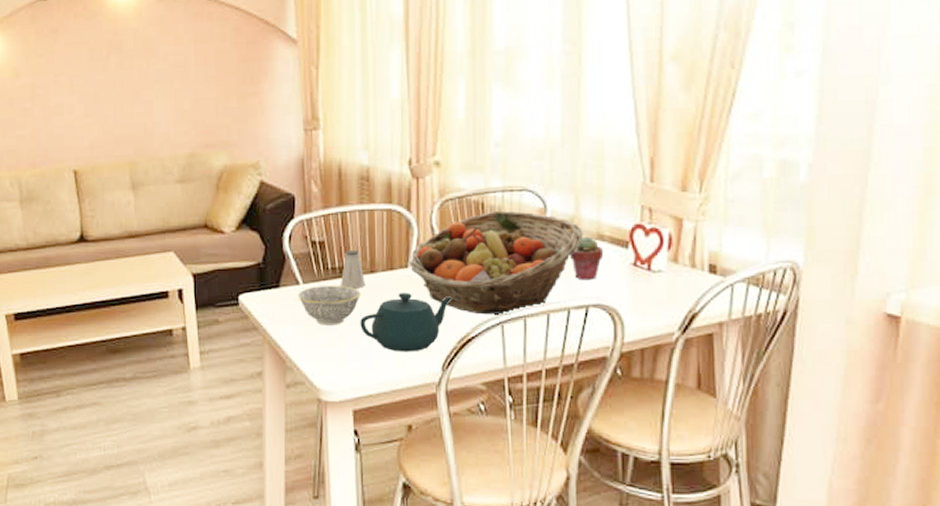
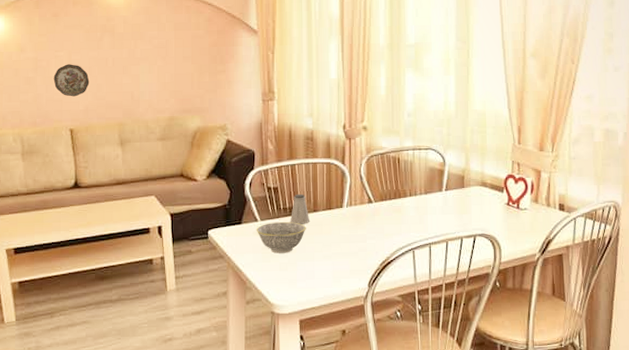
decorative plate: none [53,90,95,131] -> present [53,64,90,97]
teapot: present [360,292,453,352] -> none [305,227,376,273]
fruit basket: present [409,210,584,315] -> none [343,164,472,243]
potted succulent: present [570,236,604,281] -> none [462,183,487,216]

